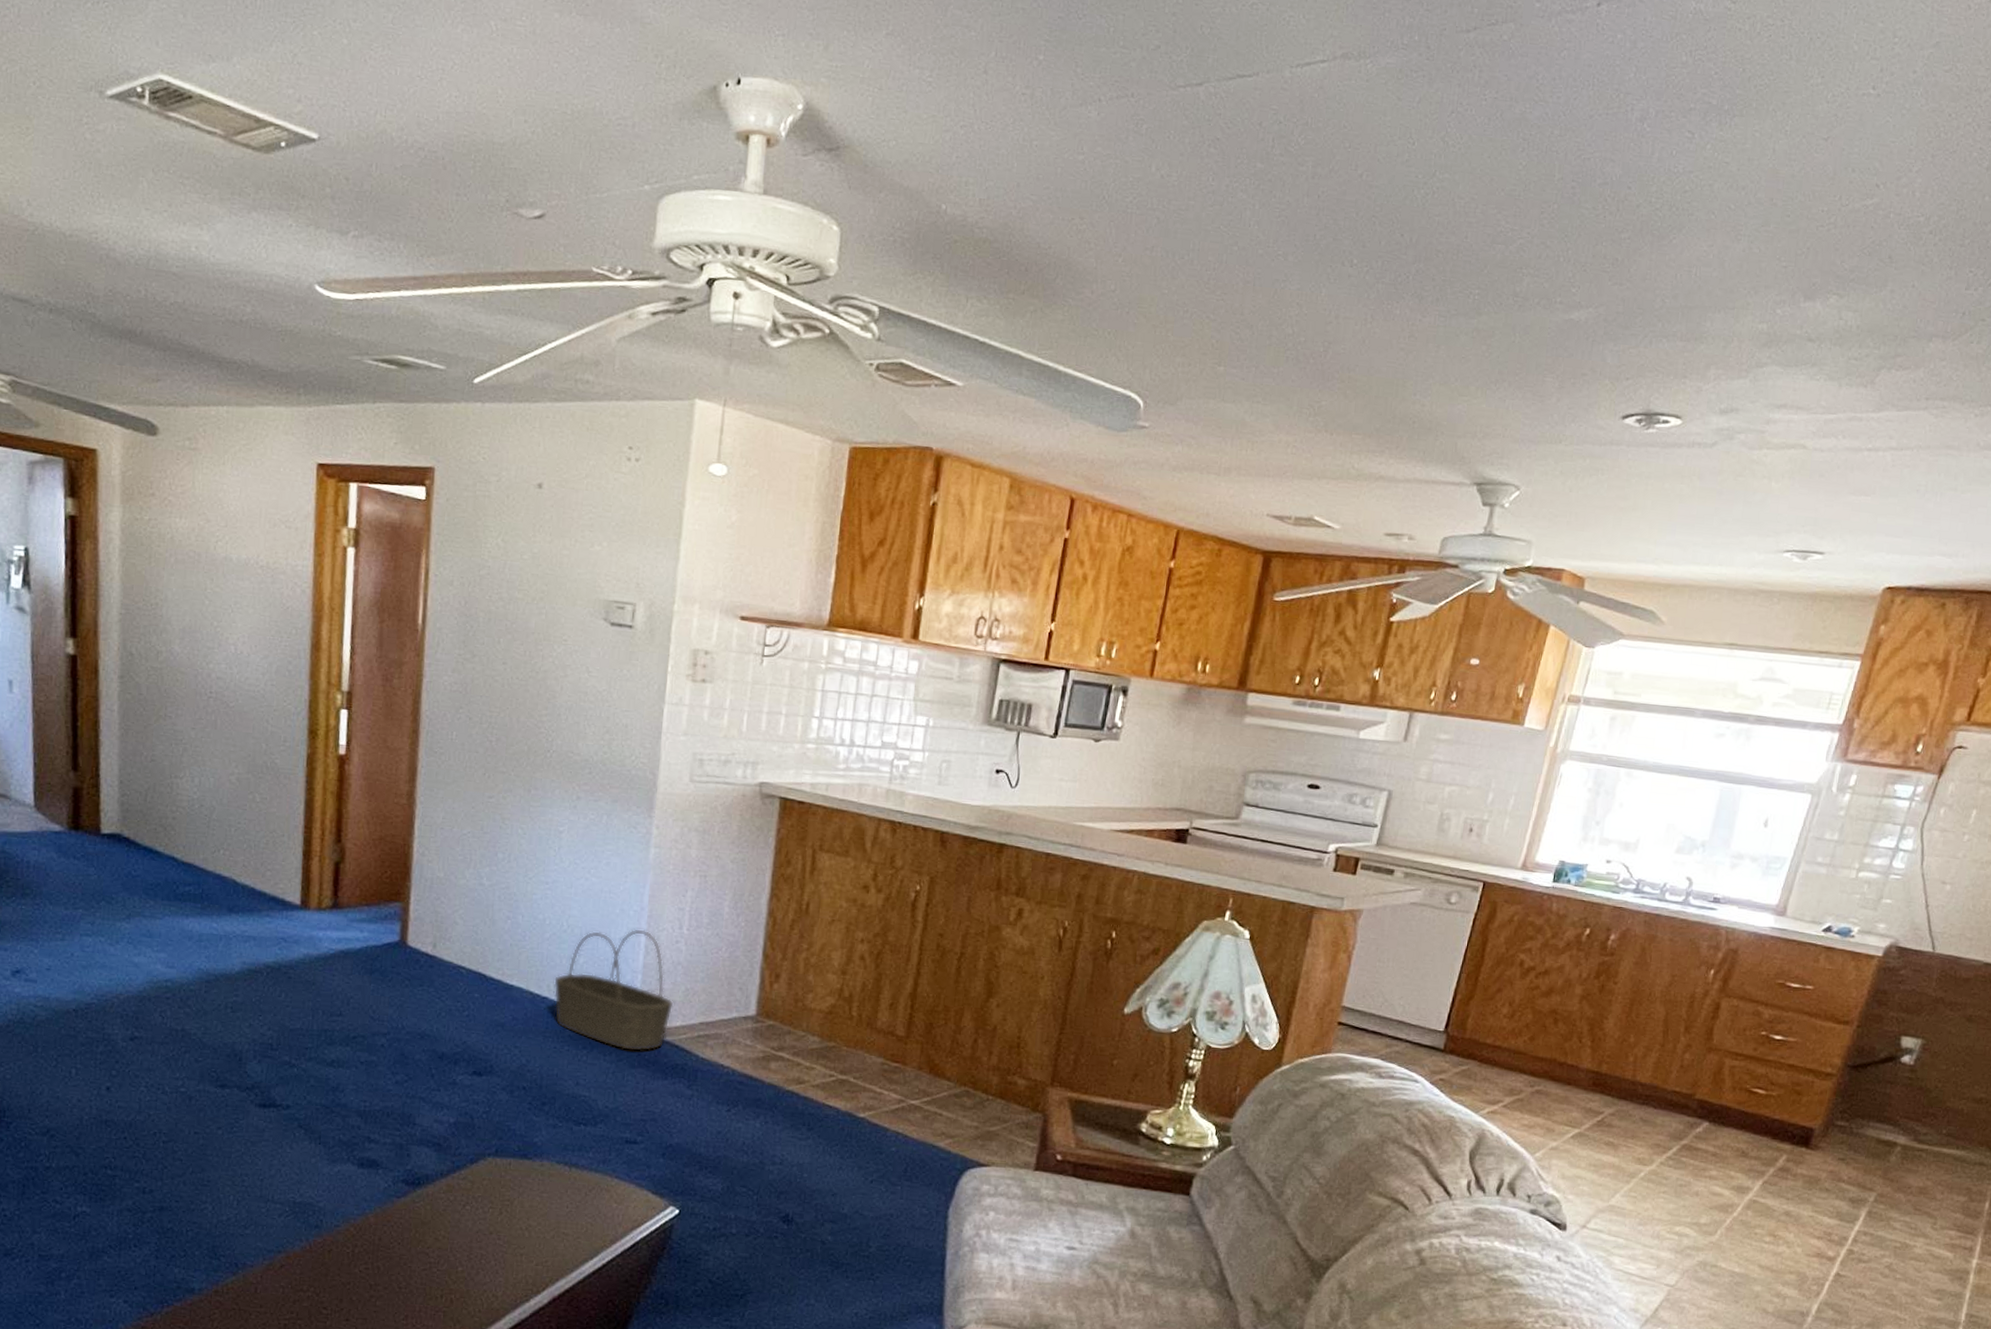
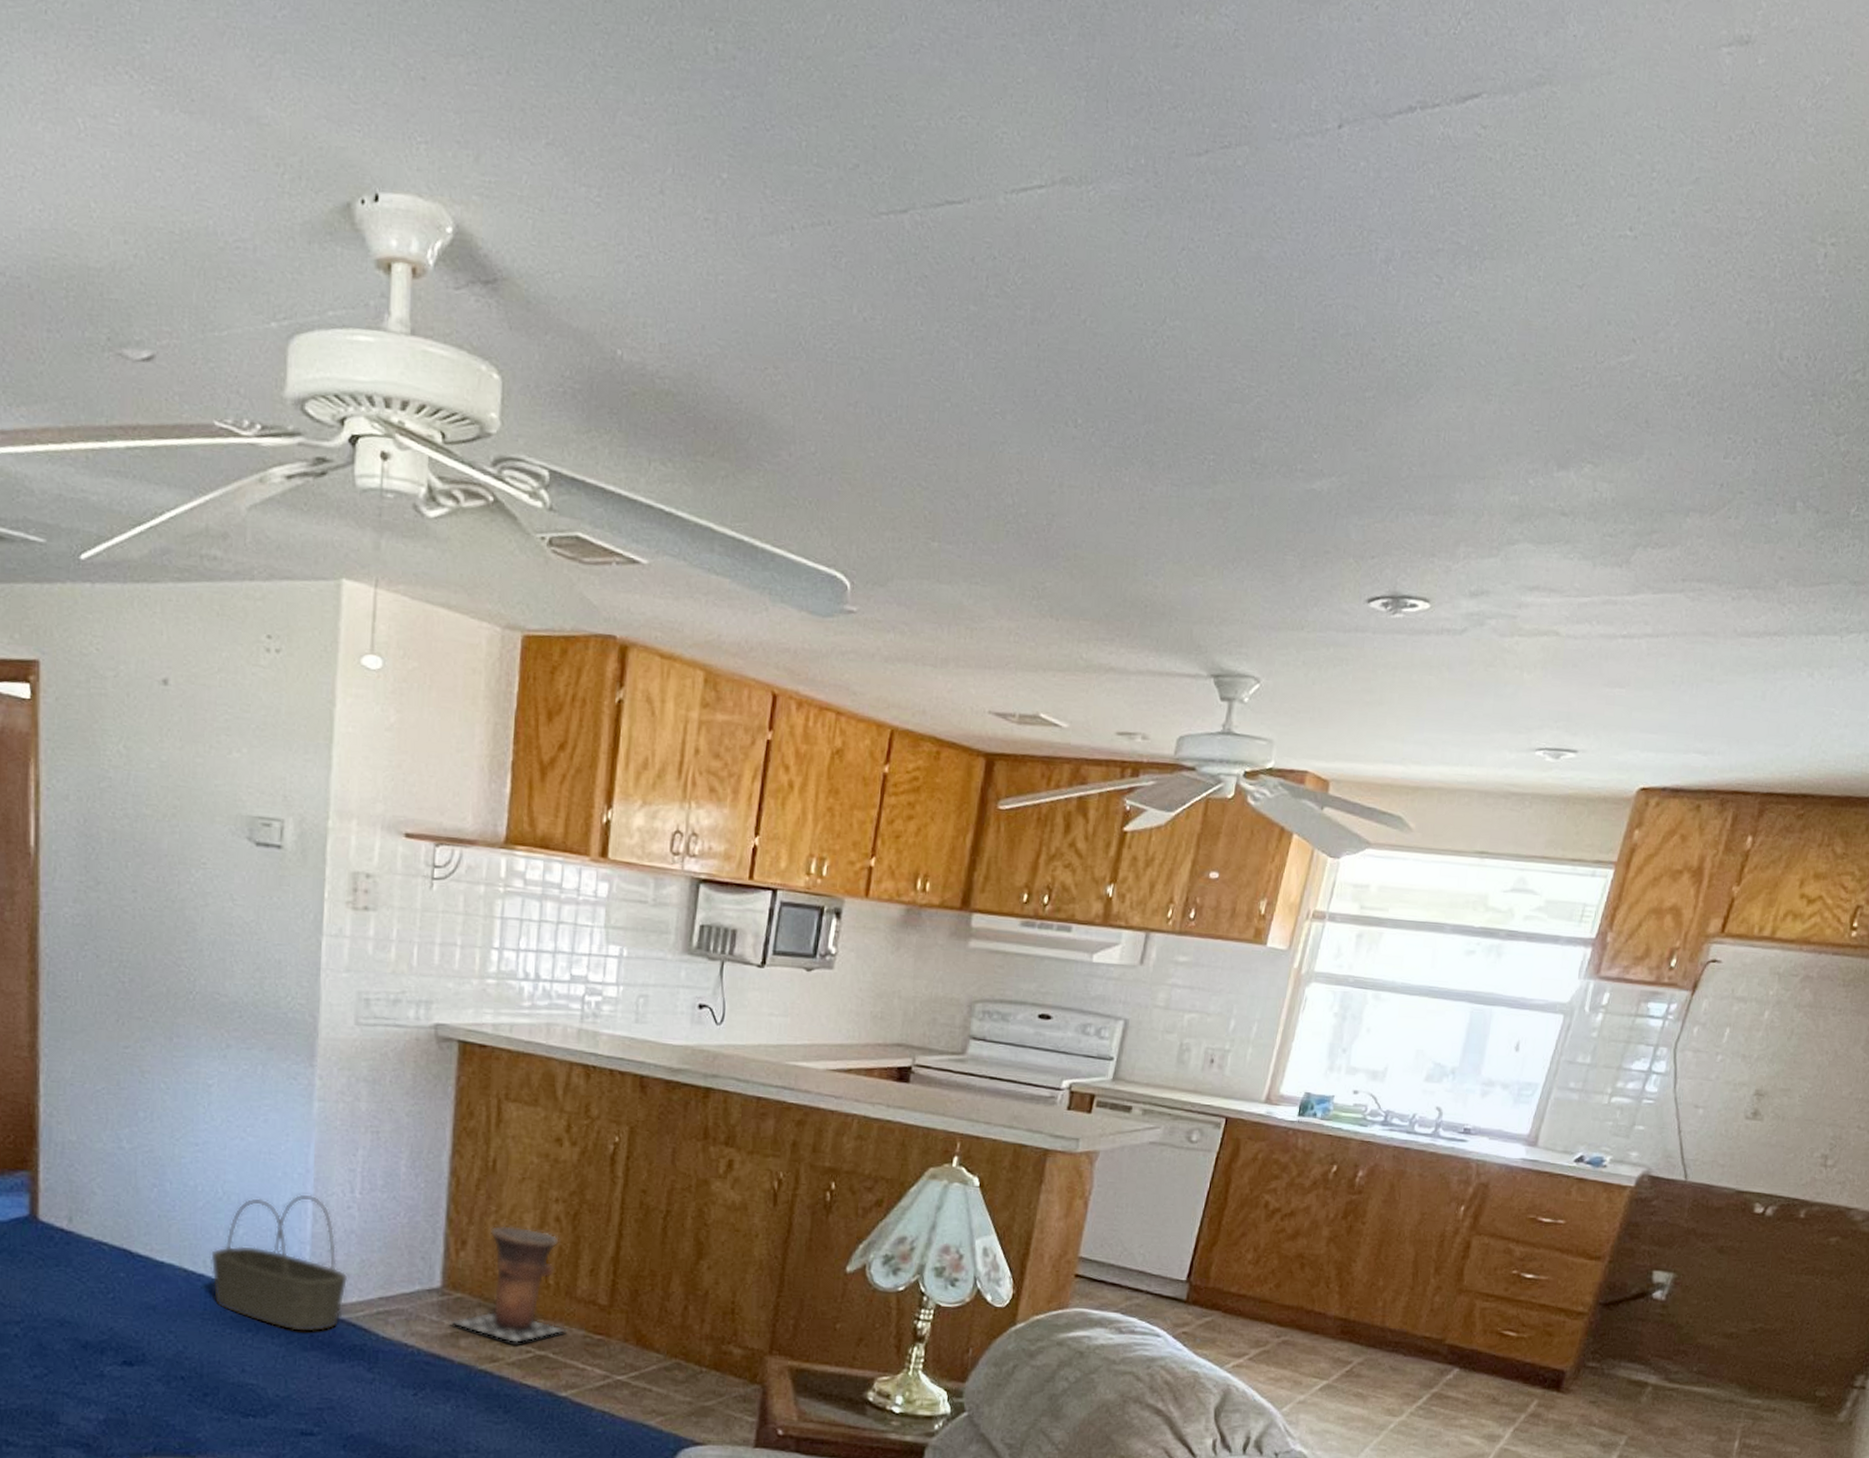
vase: none [762,961,868,1068] -> present [450,1225,568,1344]

